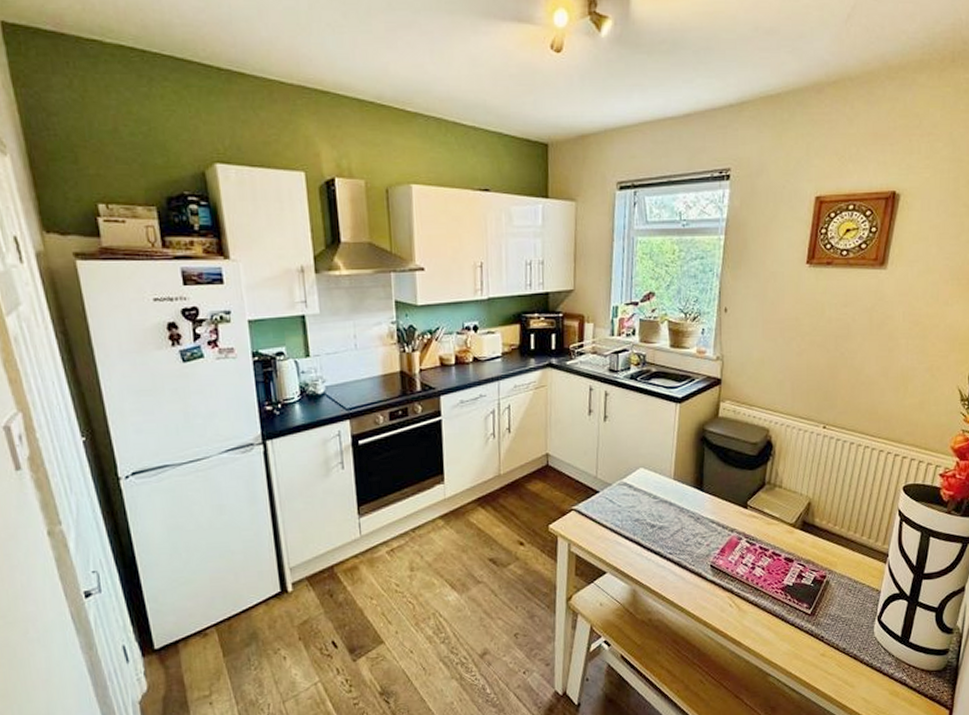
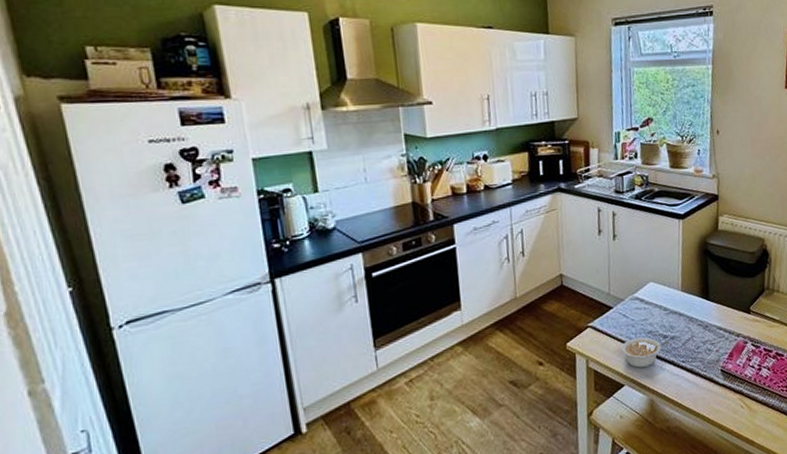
legume: none [605,524,656,556] -> present [621,337,669,368]

